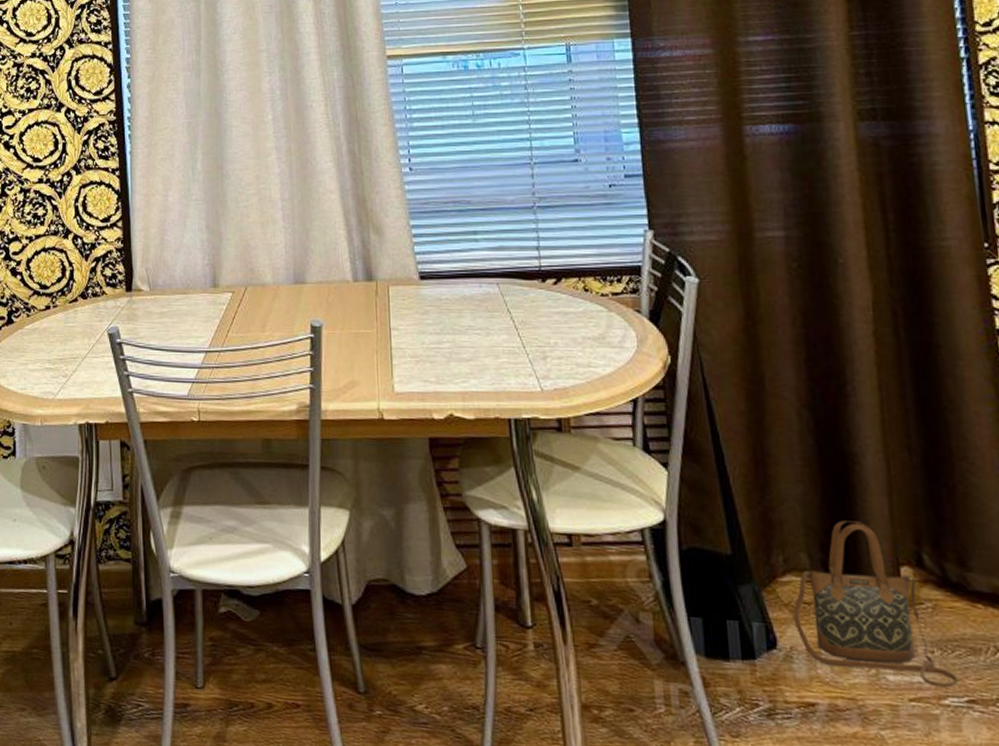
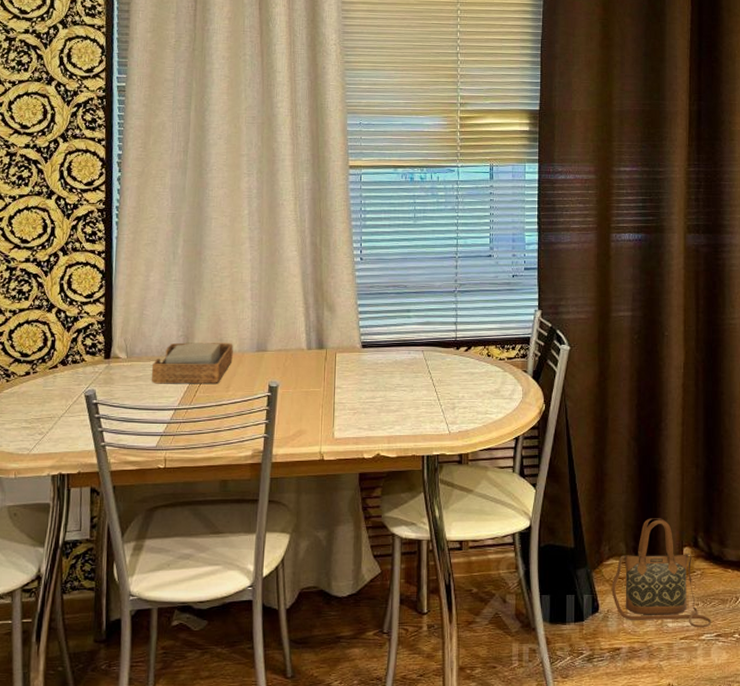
napkin holder: none [177,273,267,322] -> present [151,342,233,384]

